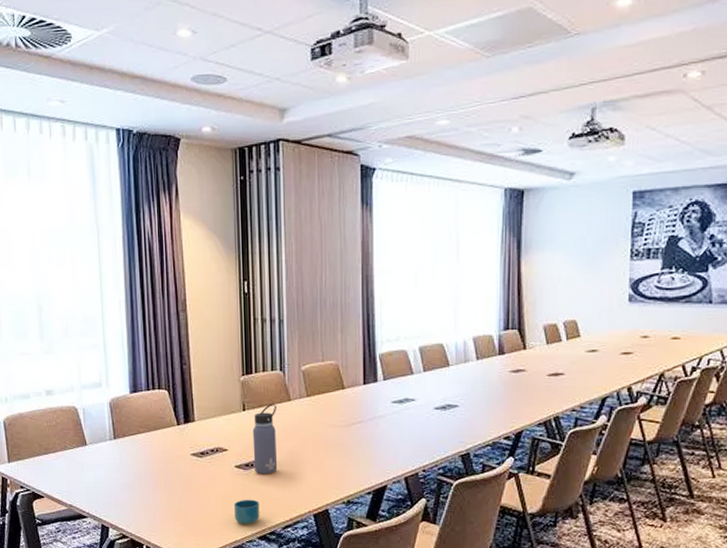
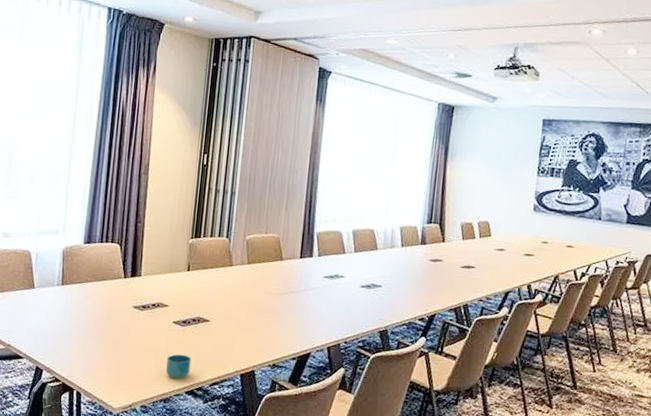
water bottle: present [252,403,278,474] -> none [191,267,219,333]

